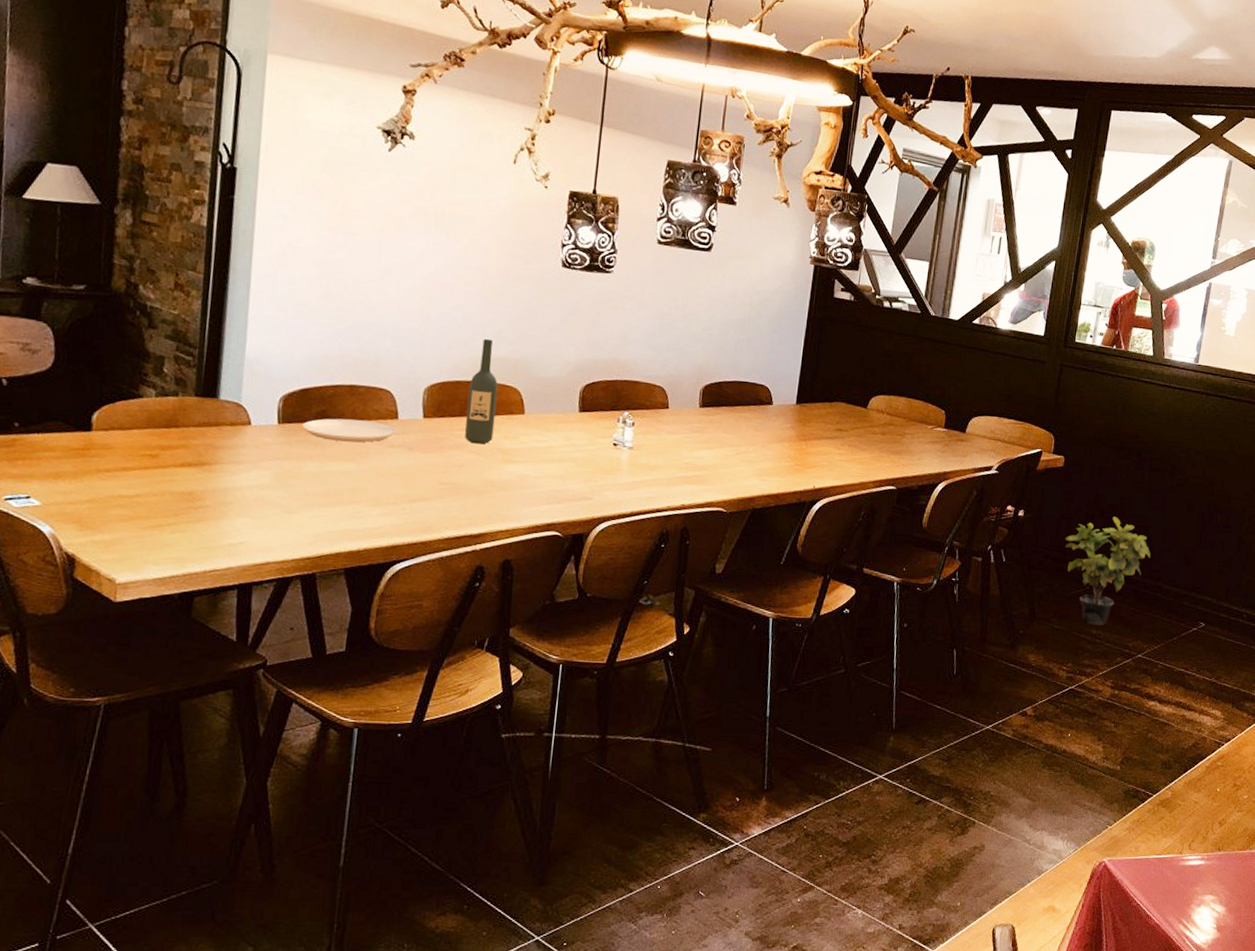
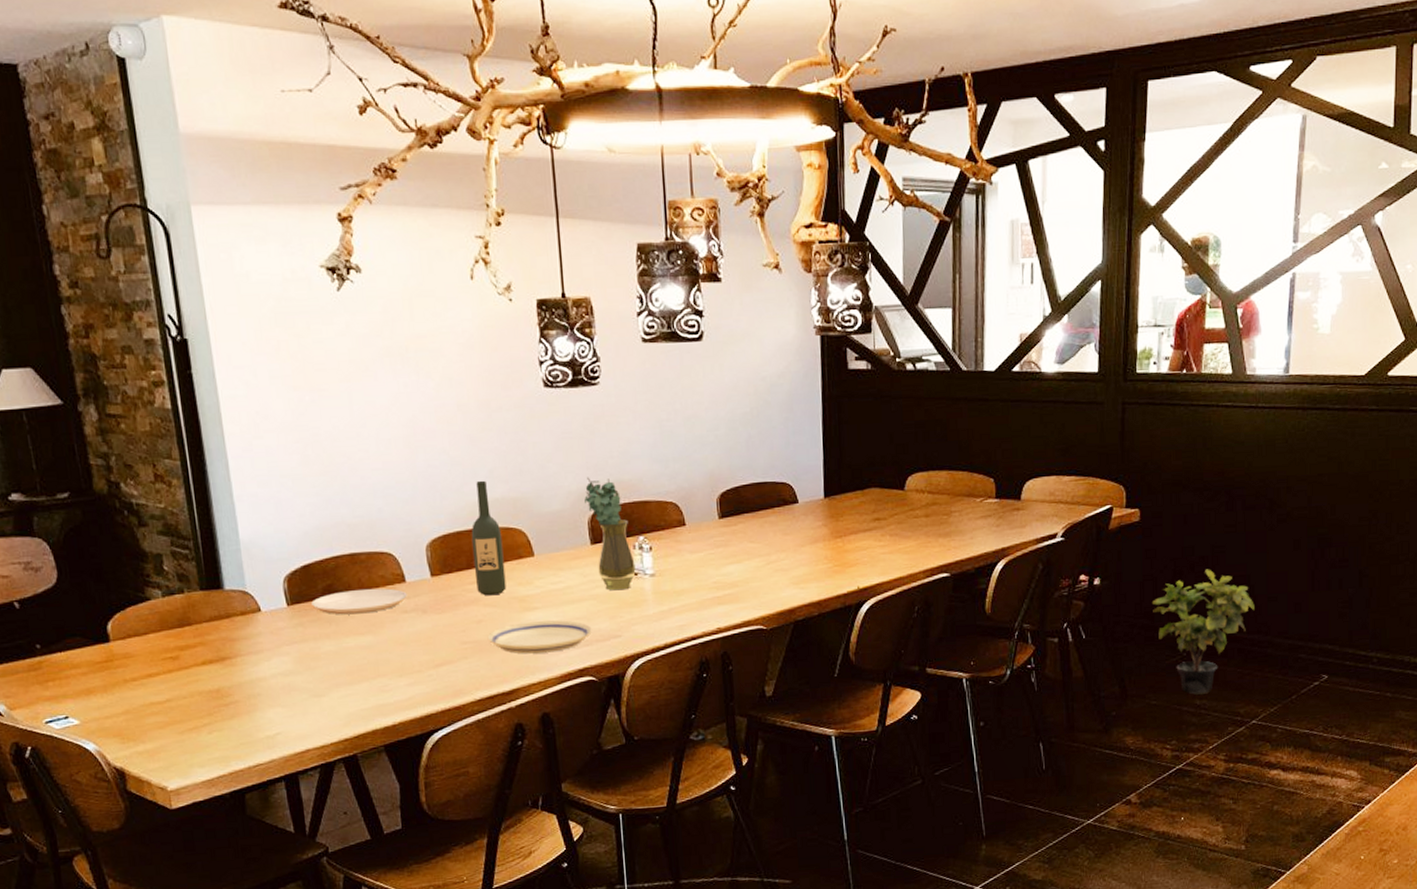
plate: none [465,473,566,504] -> present [487,620,592,654]
vase: none [580,351,617,458] -> present [584,477,636,591]

